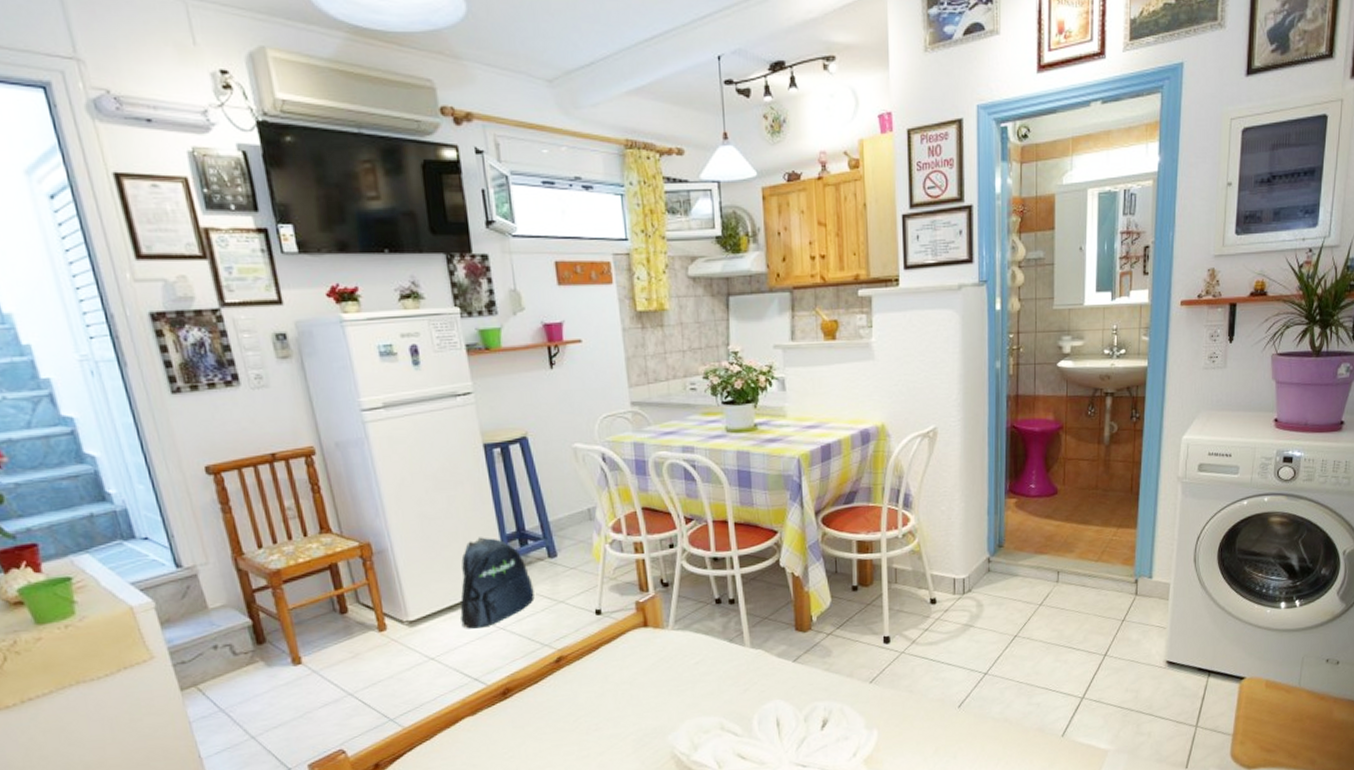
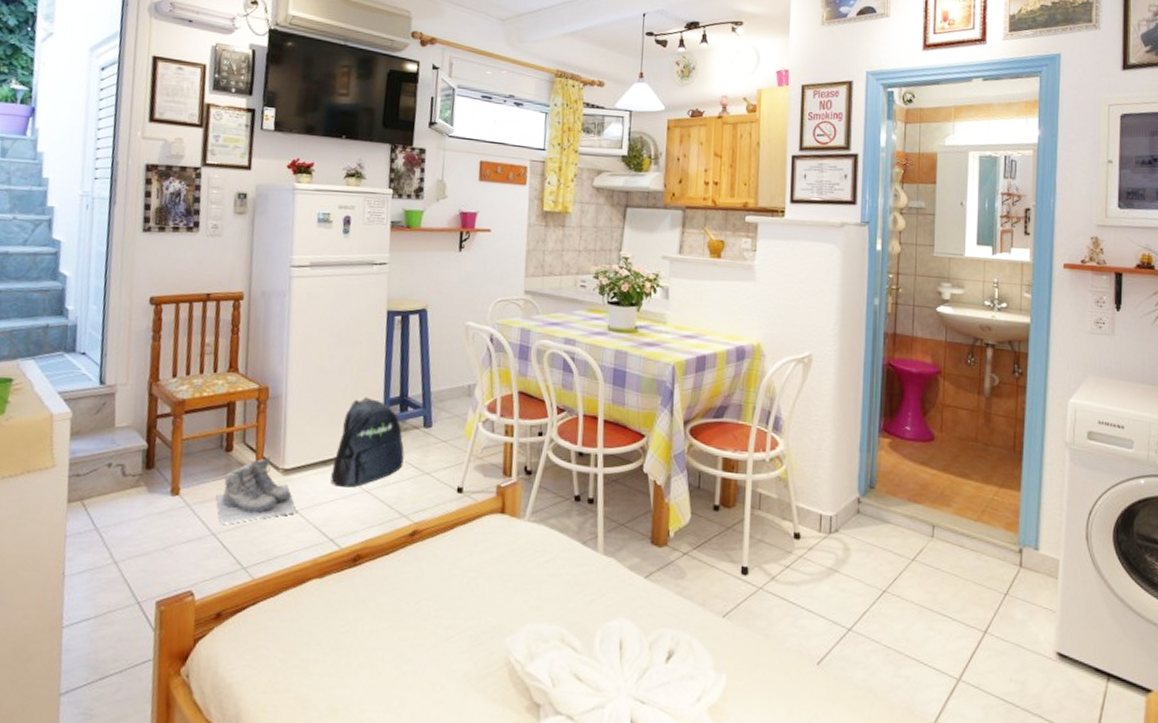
boots: none [342,612,433,685] -> present [216,456,297,525]

